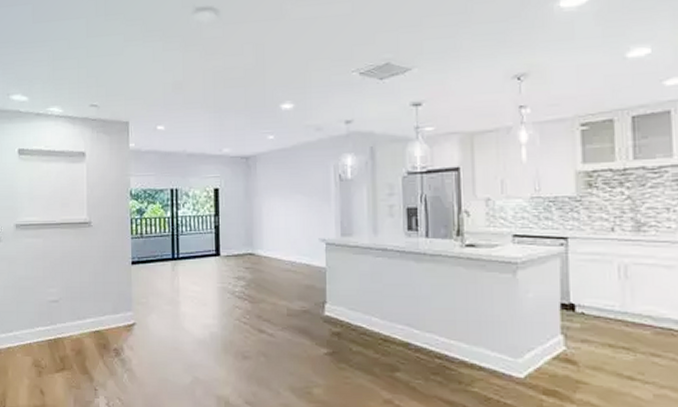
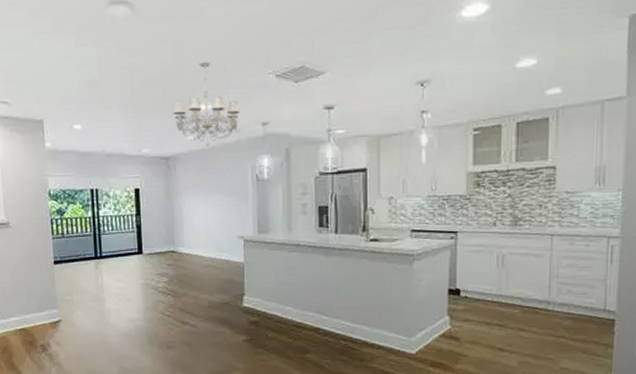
chandelier: none [254,61,322,146] -> present [173,61,240,147]

